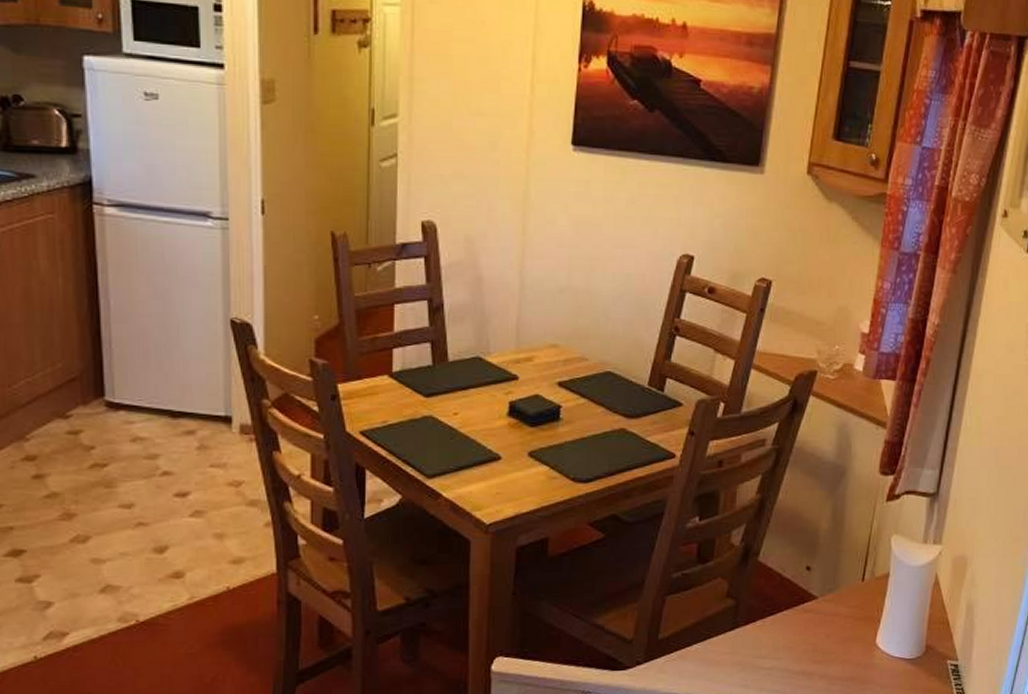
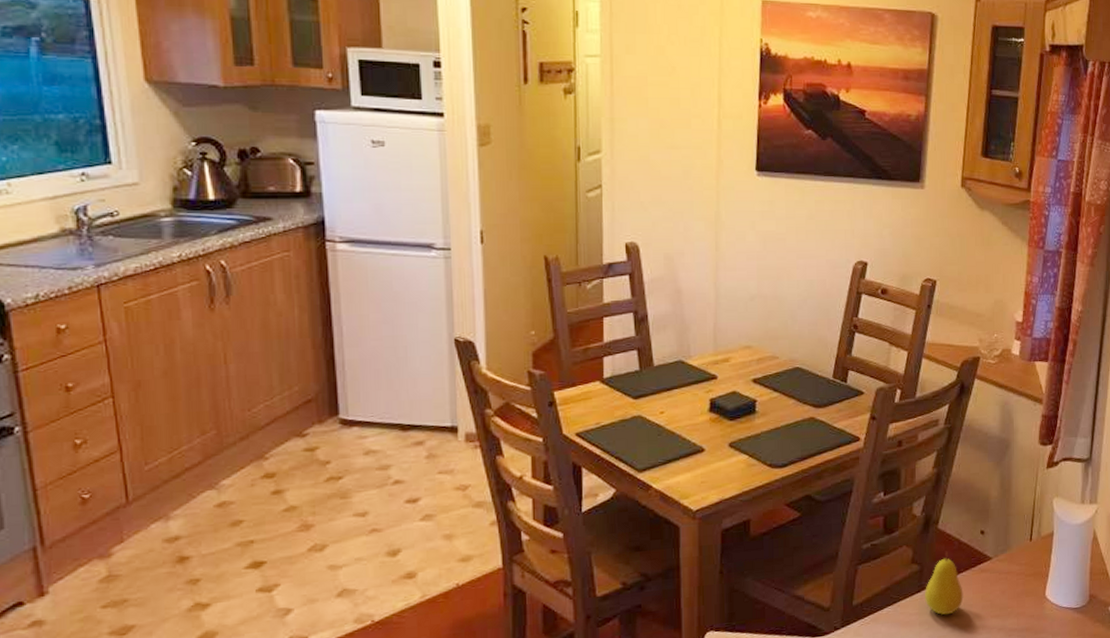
fruit: none [739,587,783,657] -> present [925,552,964,616]

